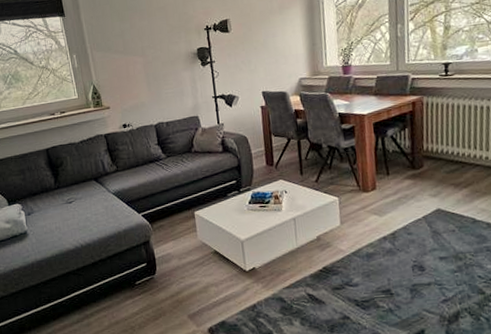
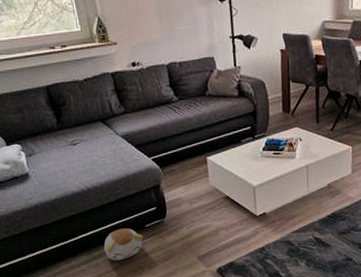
plush toy: none [95,285,134,320] -> present [103,228,143,261]

